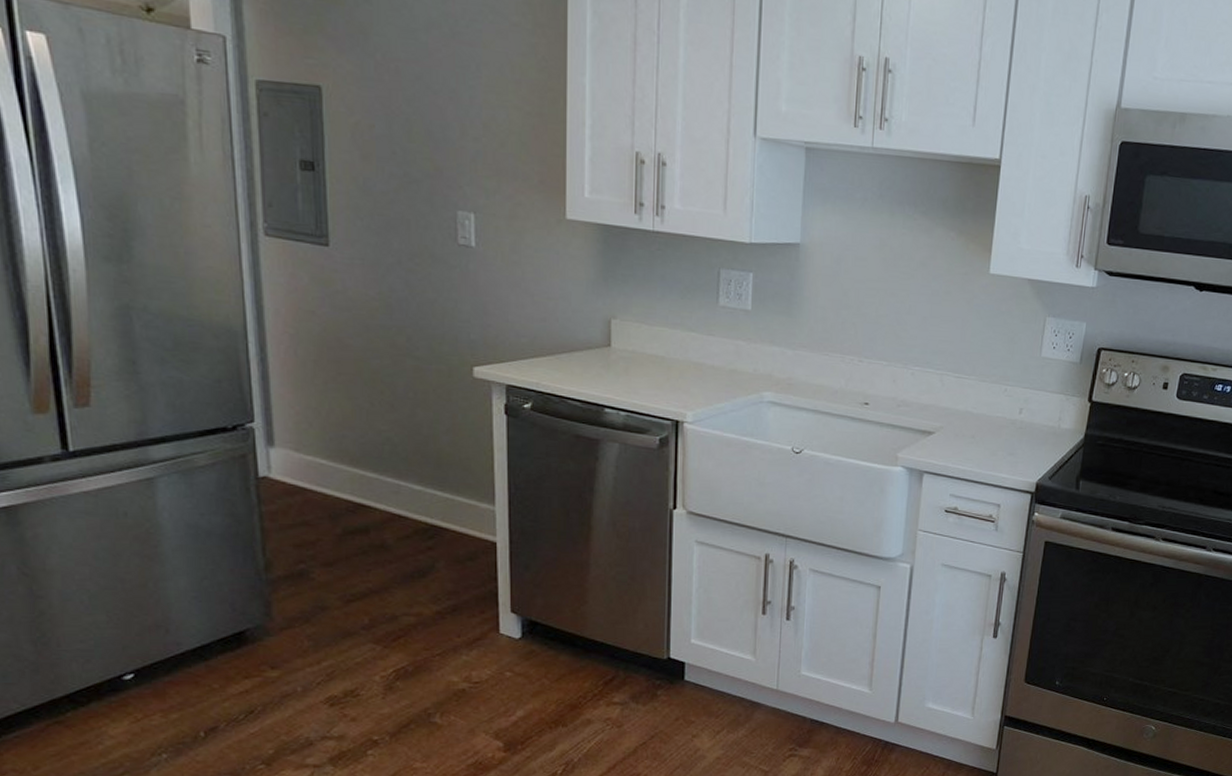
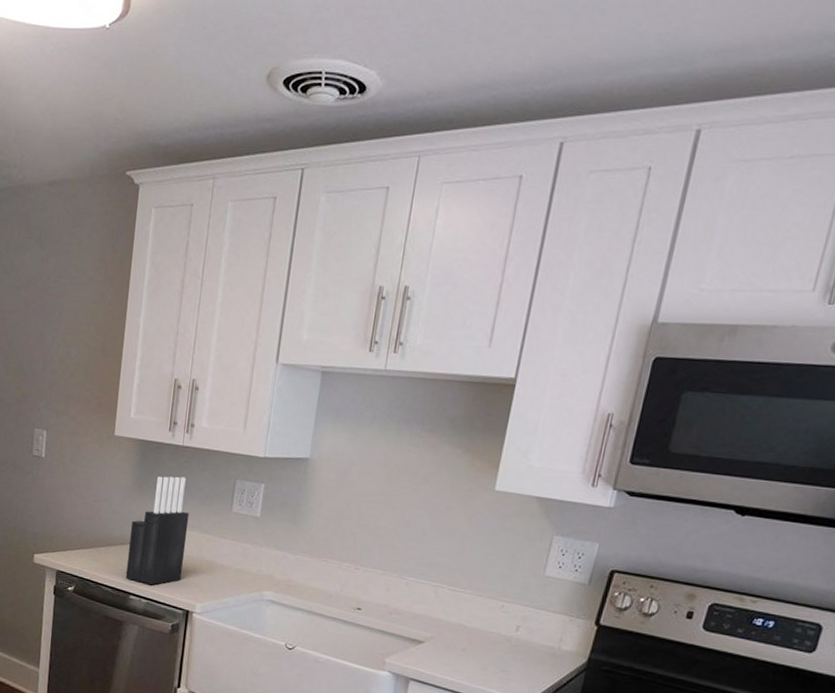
knife block: none [597,266,669,395] -> present [125,476,190,585]

